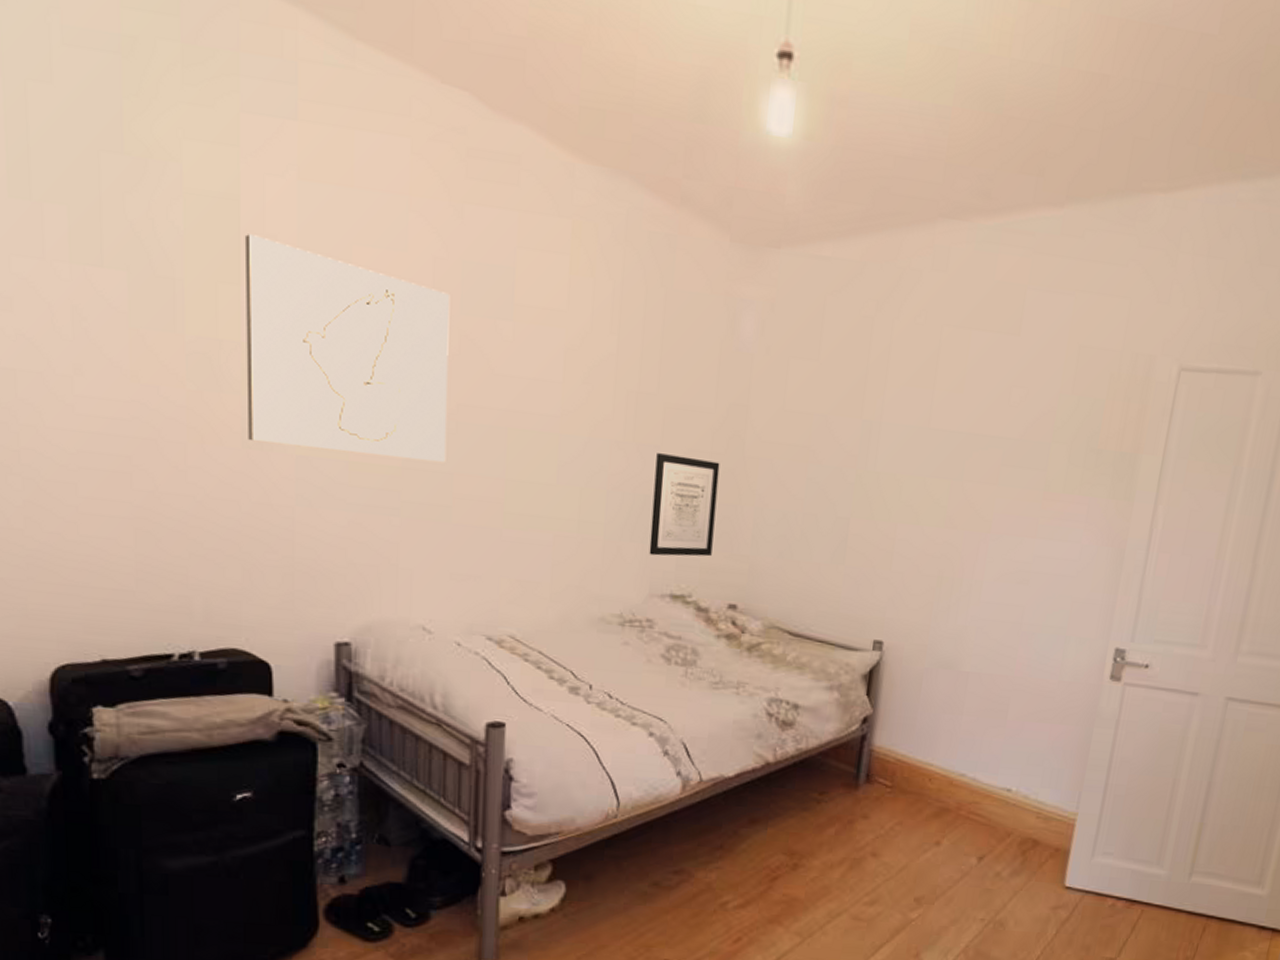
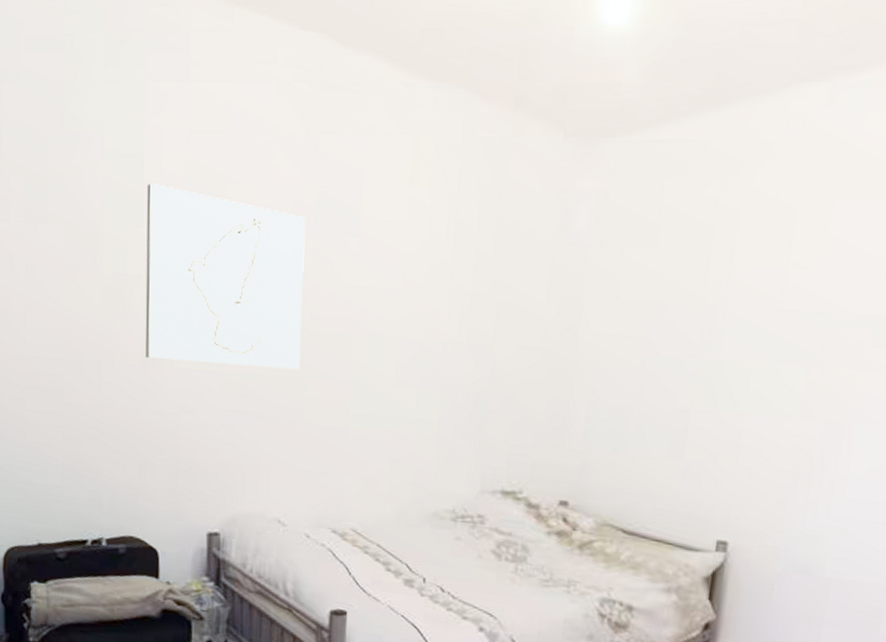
wall art: present [649,453,720,557] -> none [481,352,552,453]

